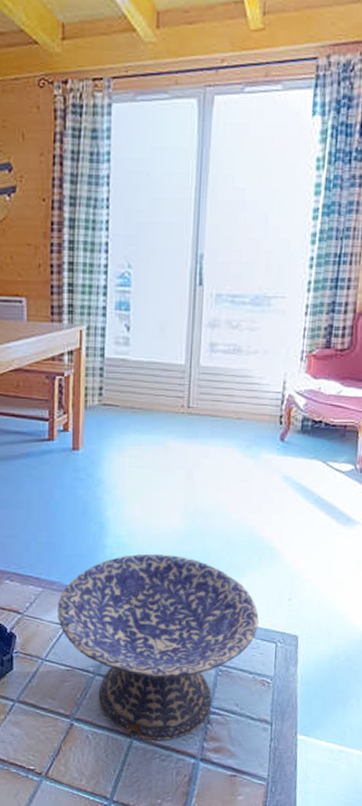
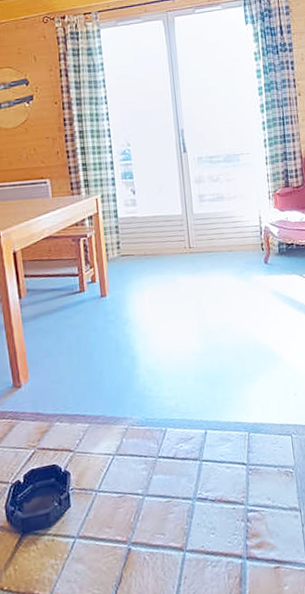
decorative bowl: present [58,553,259,740] -> none [104,373,275,550]

